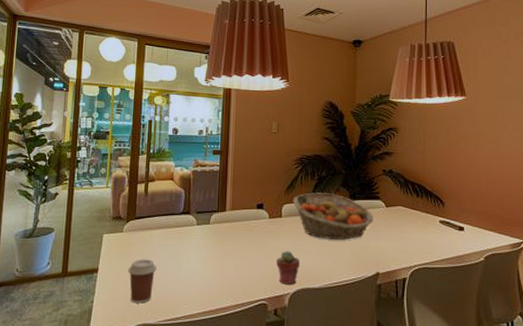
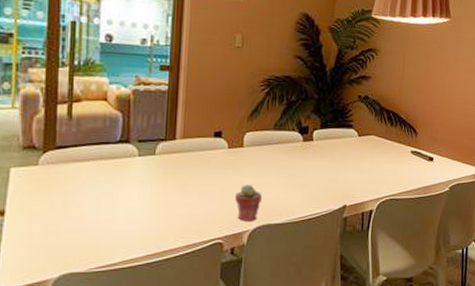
coffee cup: present [128,259,157,304] -> none [47,197,86,250]
fruit basket: present [292,192,374,241] -> none [256,119,345,173]

